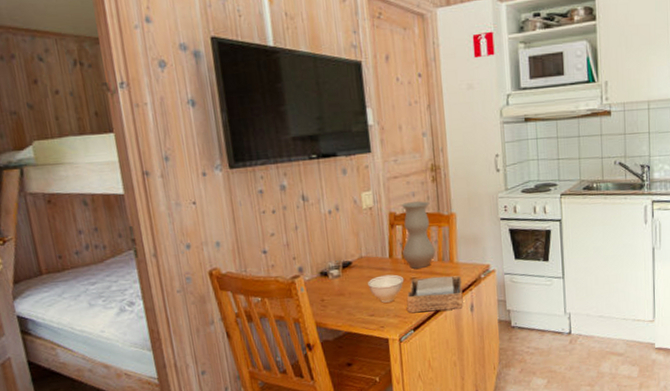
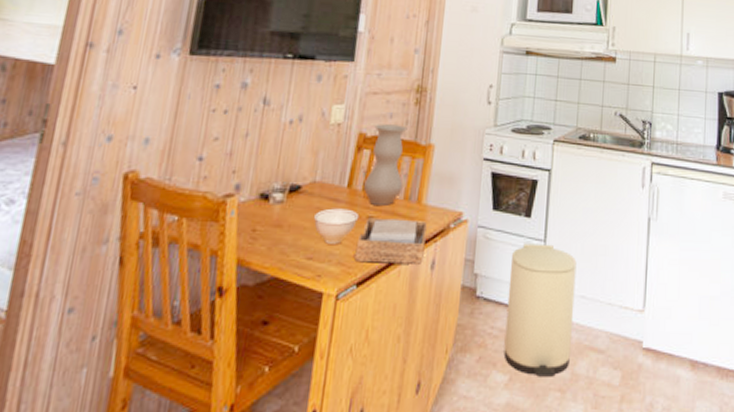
pedal bin: none [537,279,595,378] -> present [503,243,577,377]

